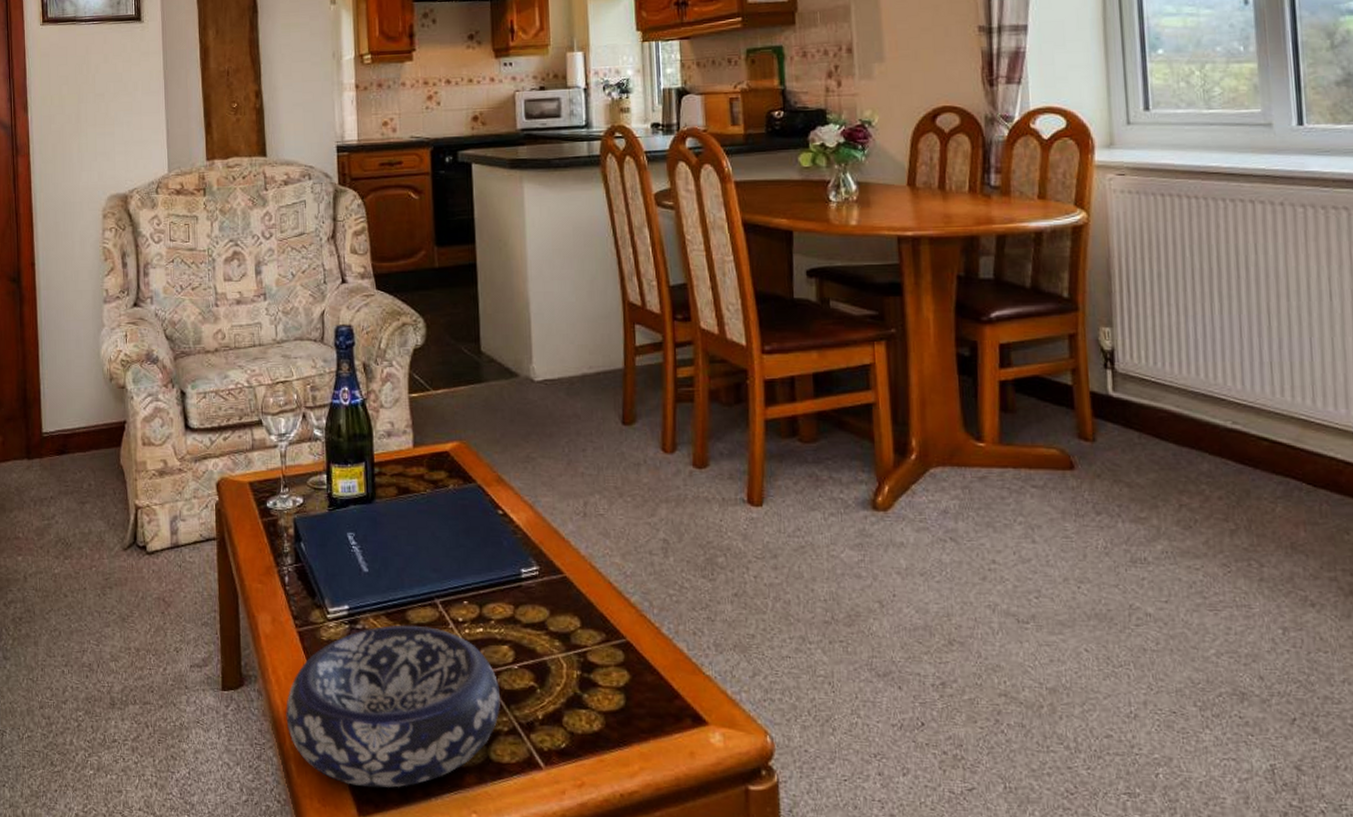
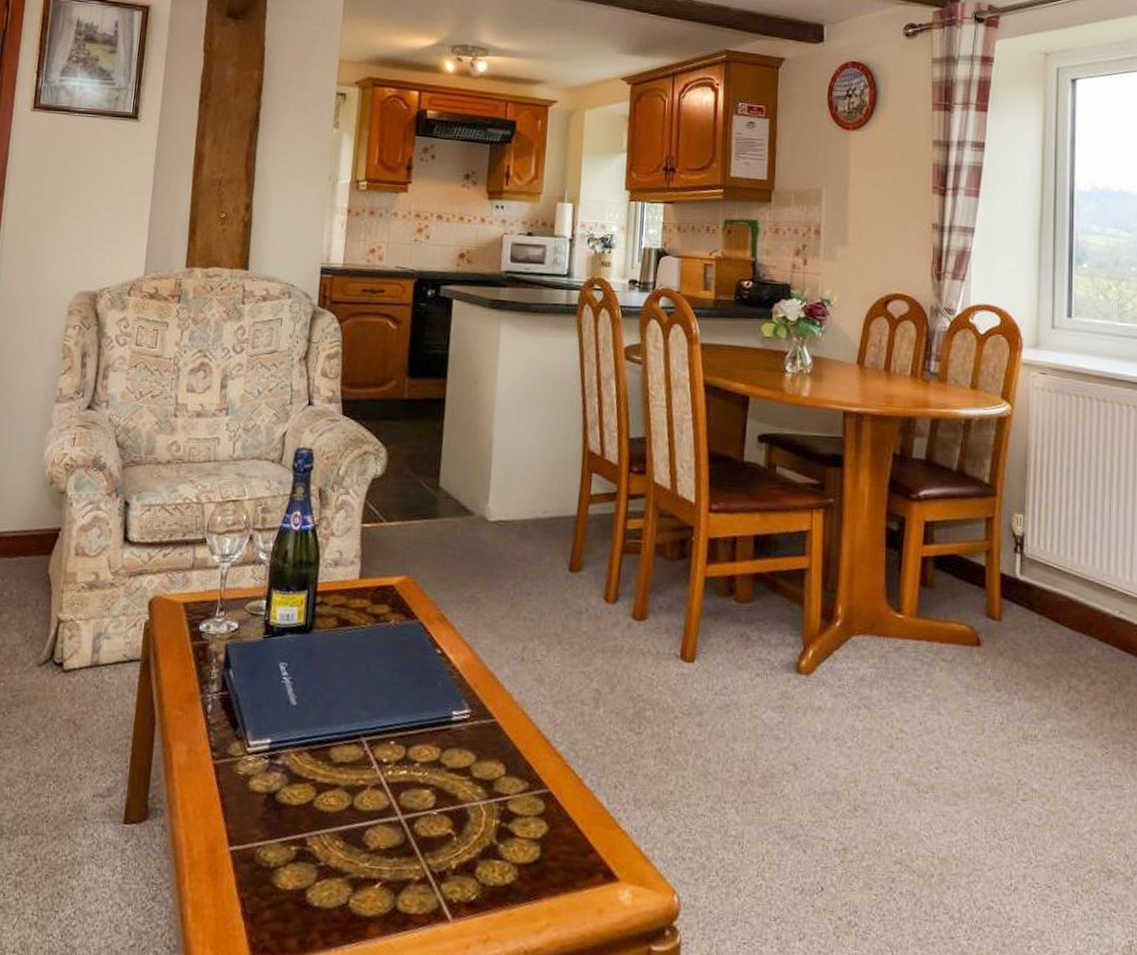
decorative bowl: present [286,625,500,788] -> none [188,763,416,937]

